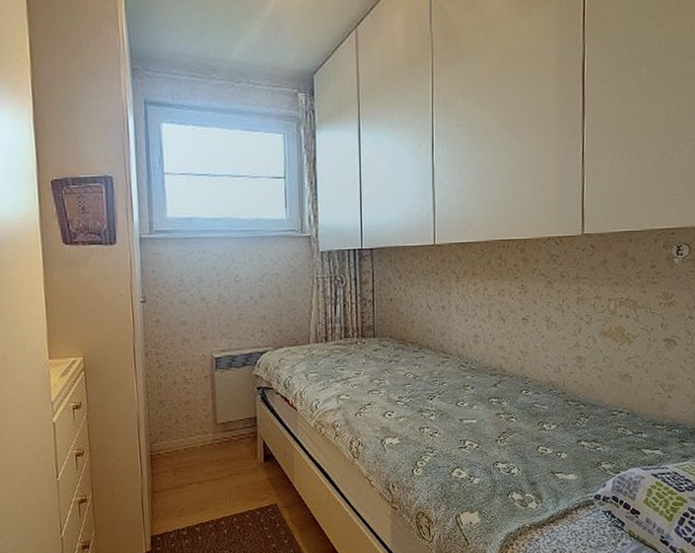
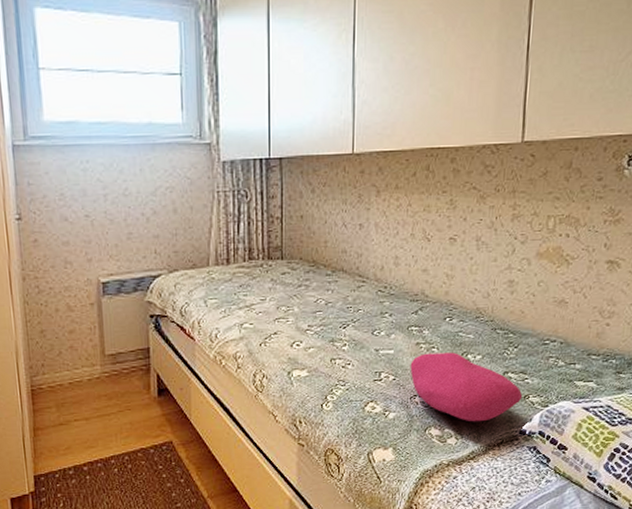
cushion: none [491,422,596,487] -> present [410,352,523,422]

